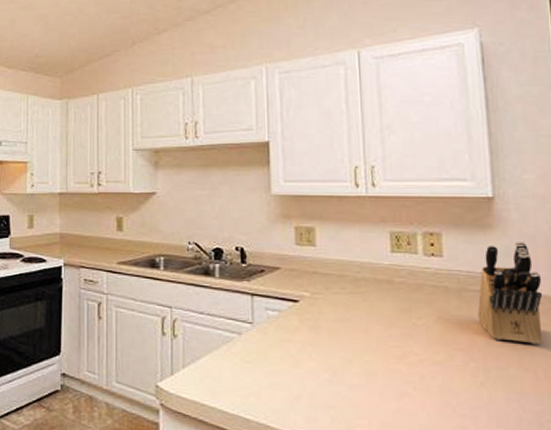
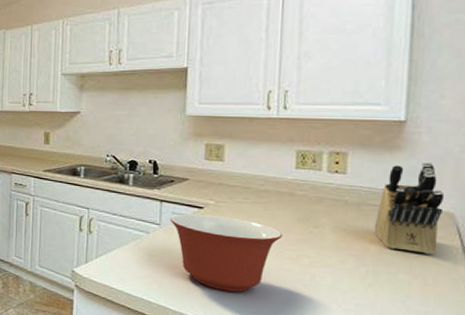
mixing bowl: none [263,308,385,401] -> present [169,213,282,292]

